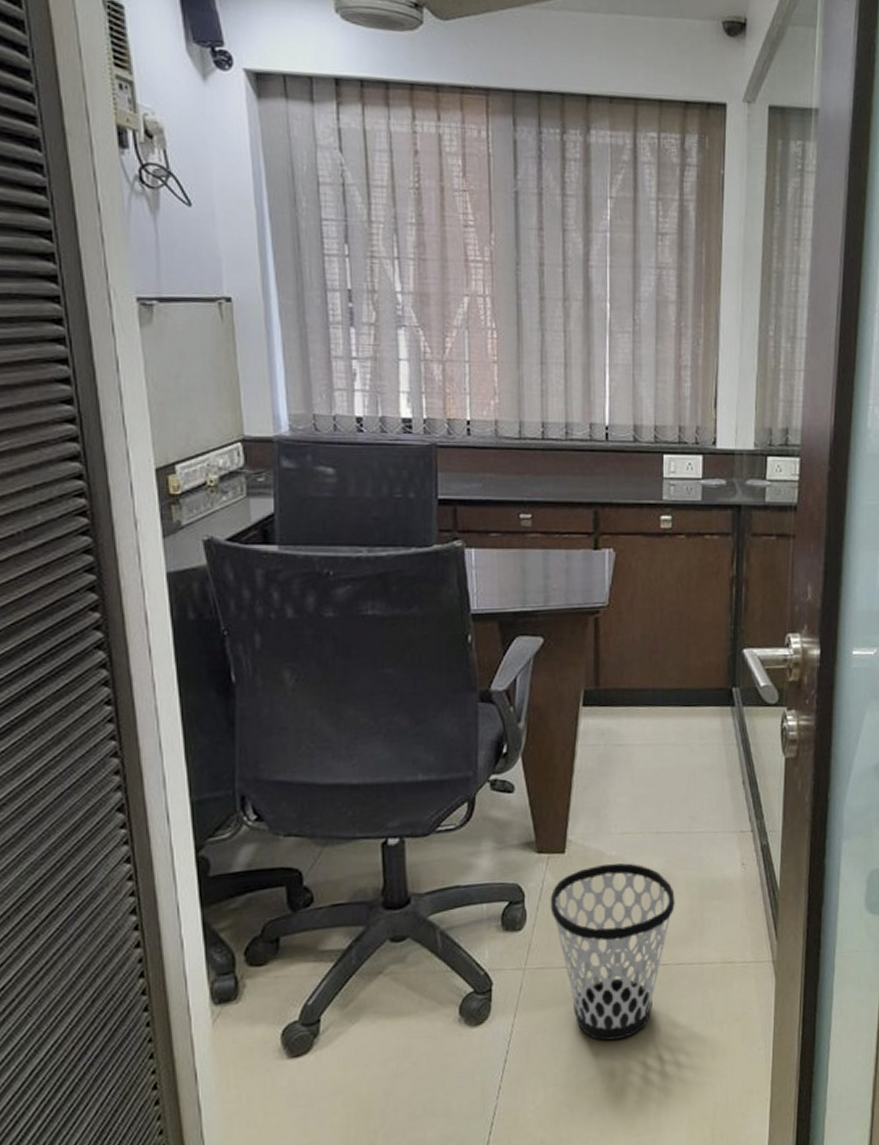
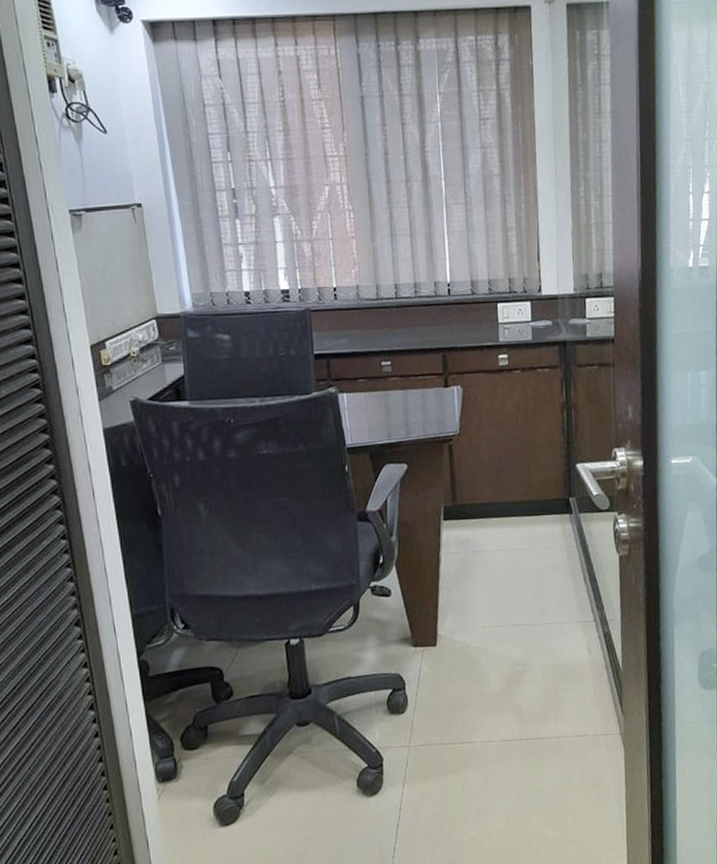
wastebasket: present [550,863,675,1041] -> none [426,652,533,807]

